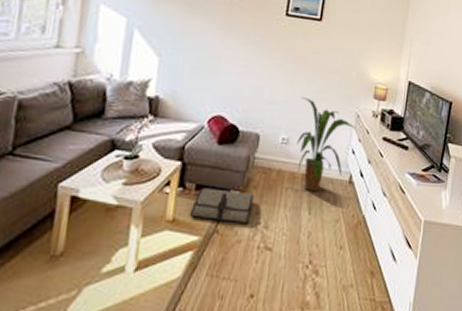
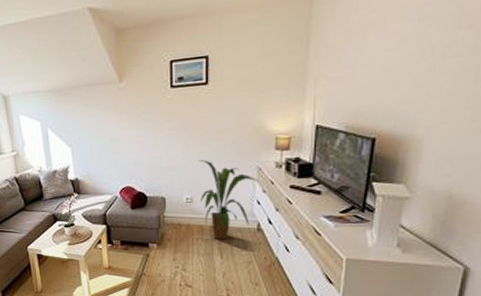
tool roll: present [191,187,254,223] -> none [121,243,170,267]

